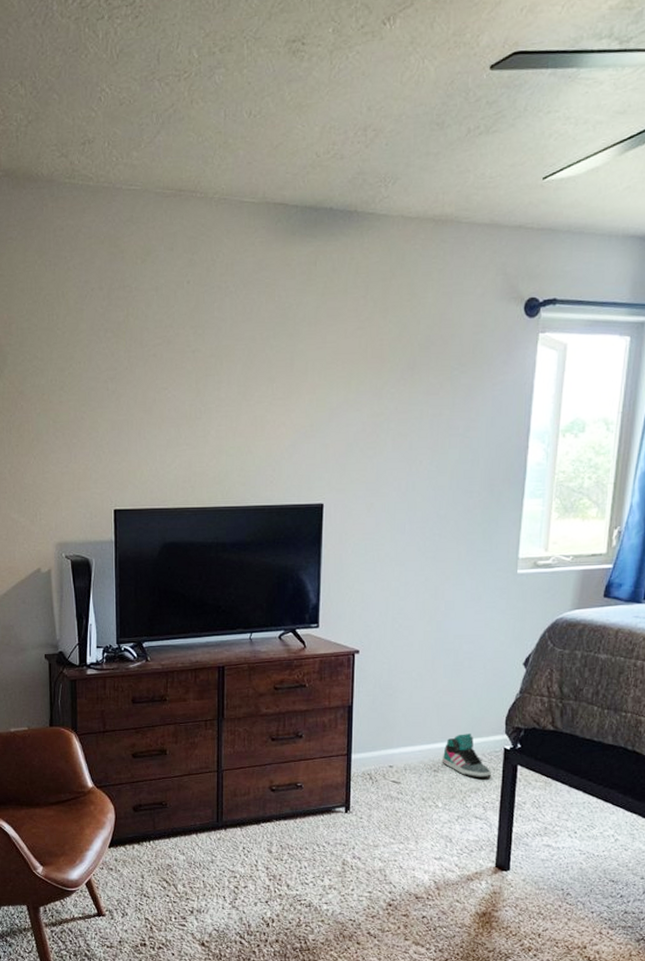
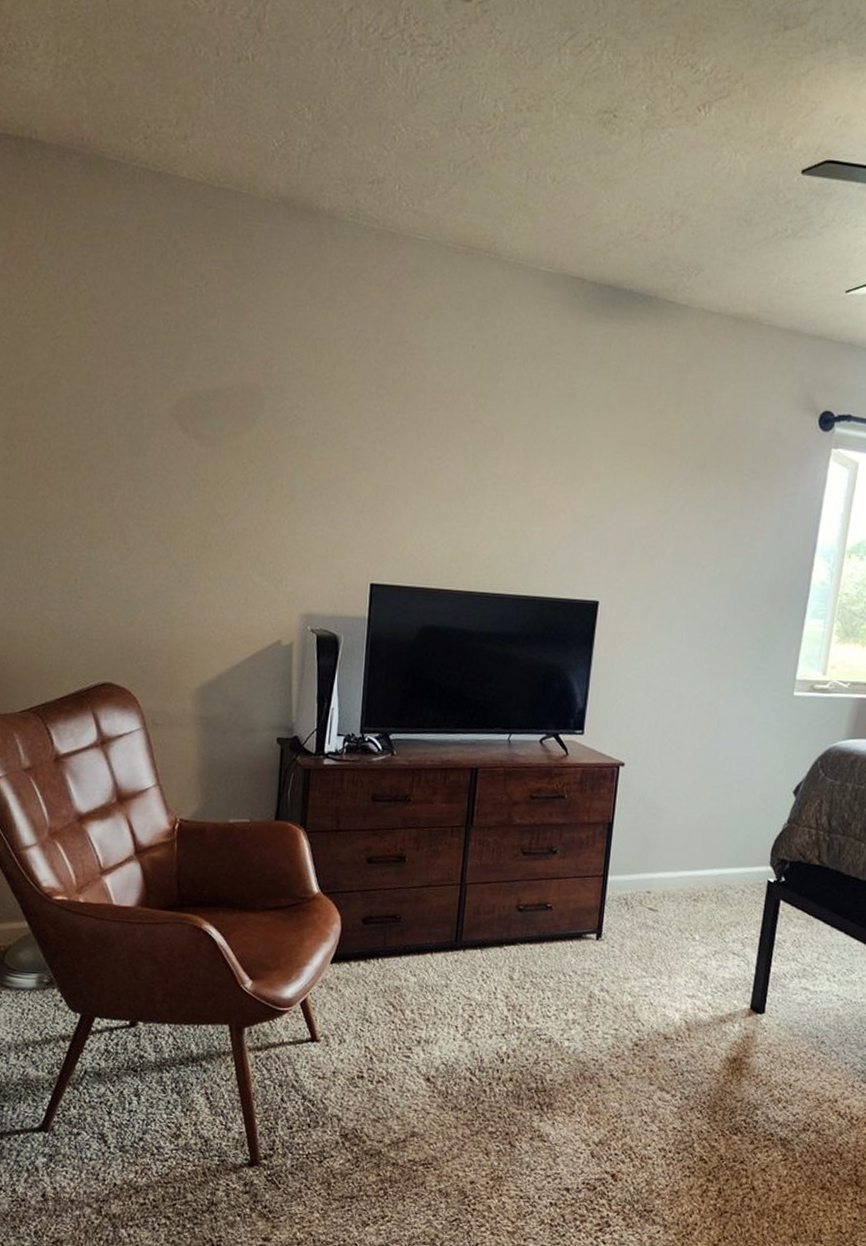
sneaker: present [442,734,491,779] -> none [702,862,753,912]

